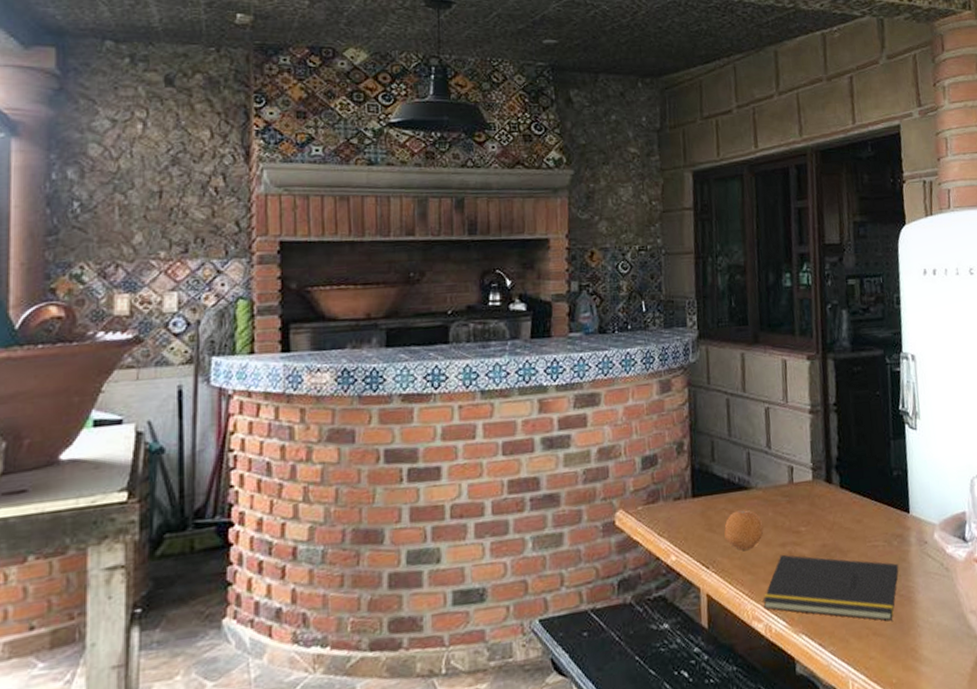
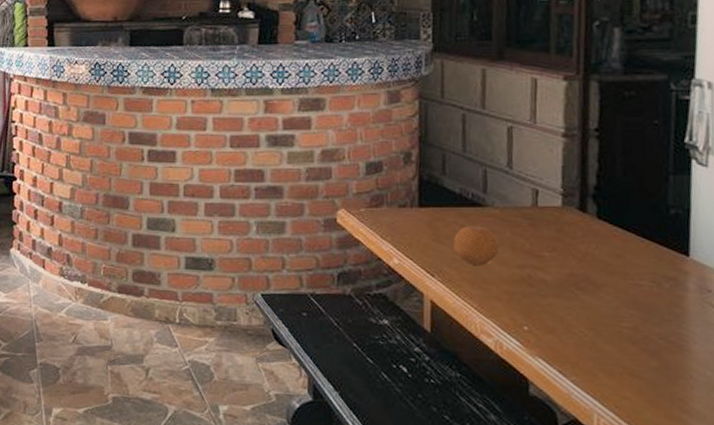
notepad: present [763,554,899,621] -> none [494,276,669,365]

